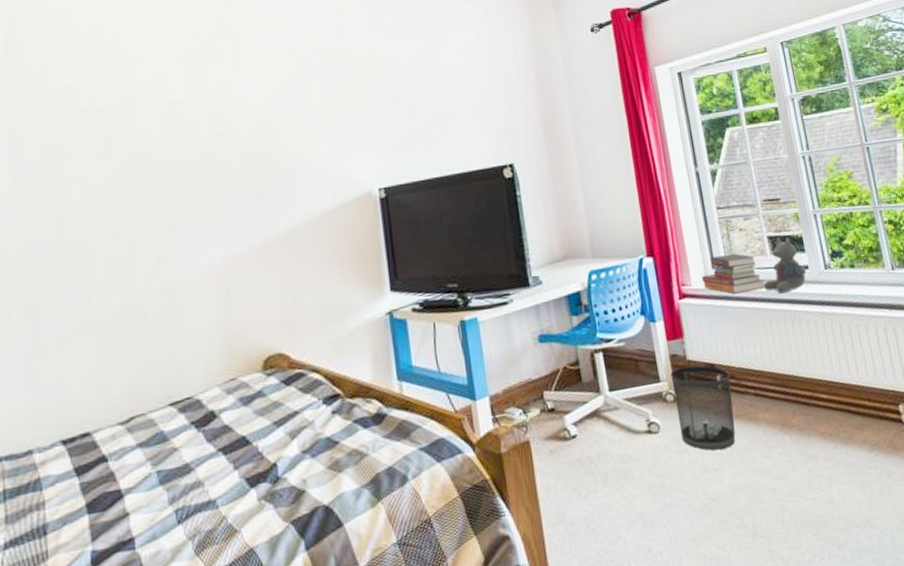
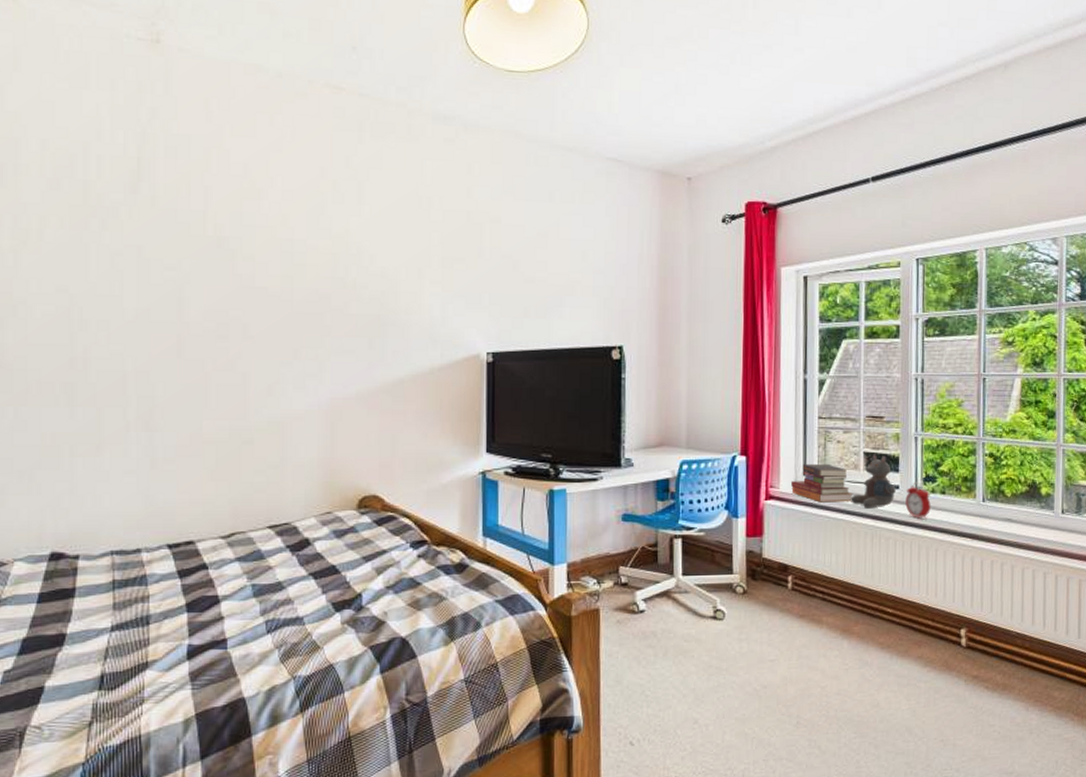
waste bin: present [670,365,736,451] -> none [744,563,802,644]
alarm clock: none [815,259,844,296] -> present [905,482,931,519]

